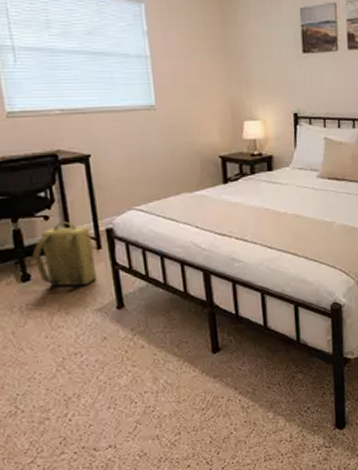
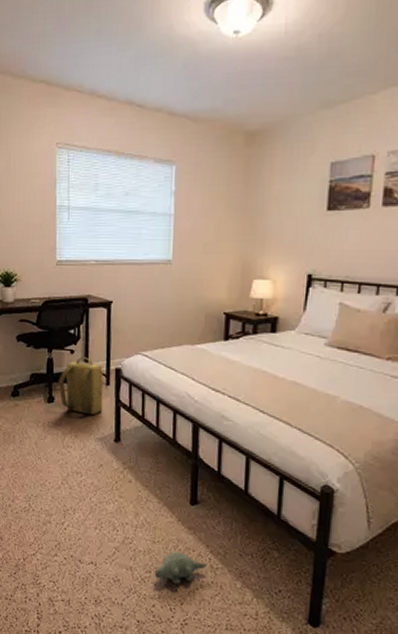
plush toy: none [184,402,238,438] -> present [154,550,207,585]

